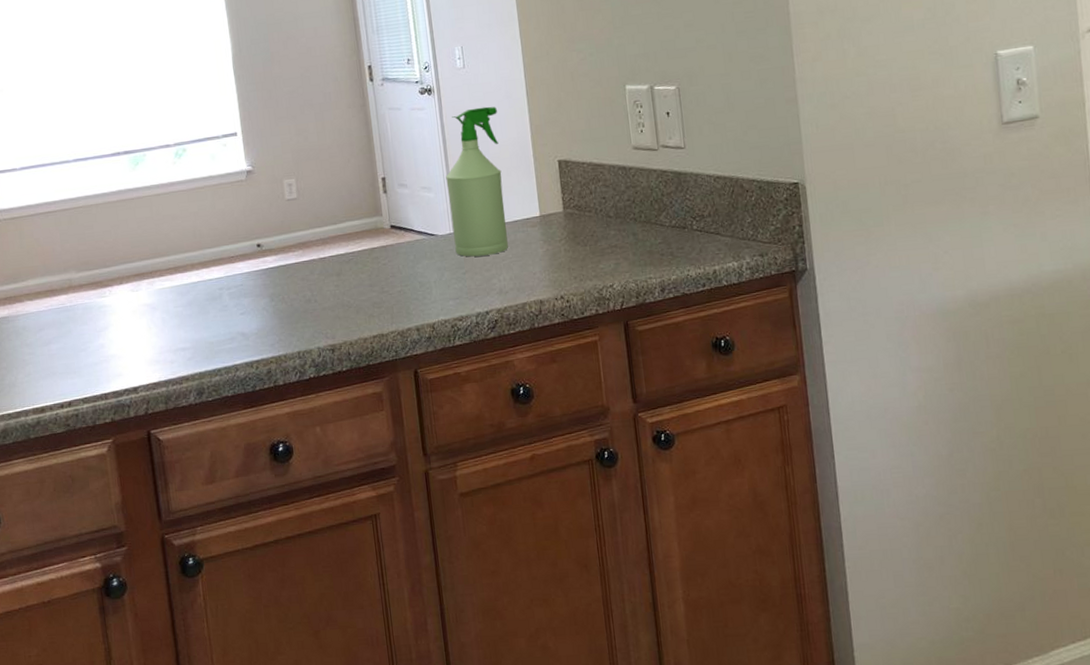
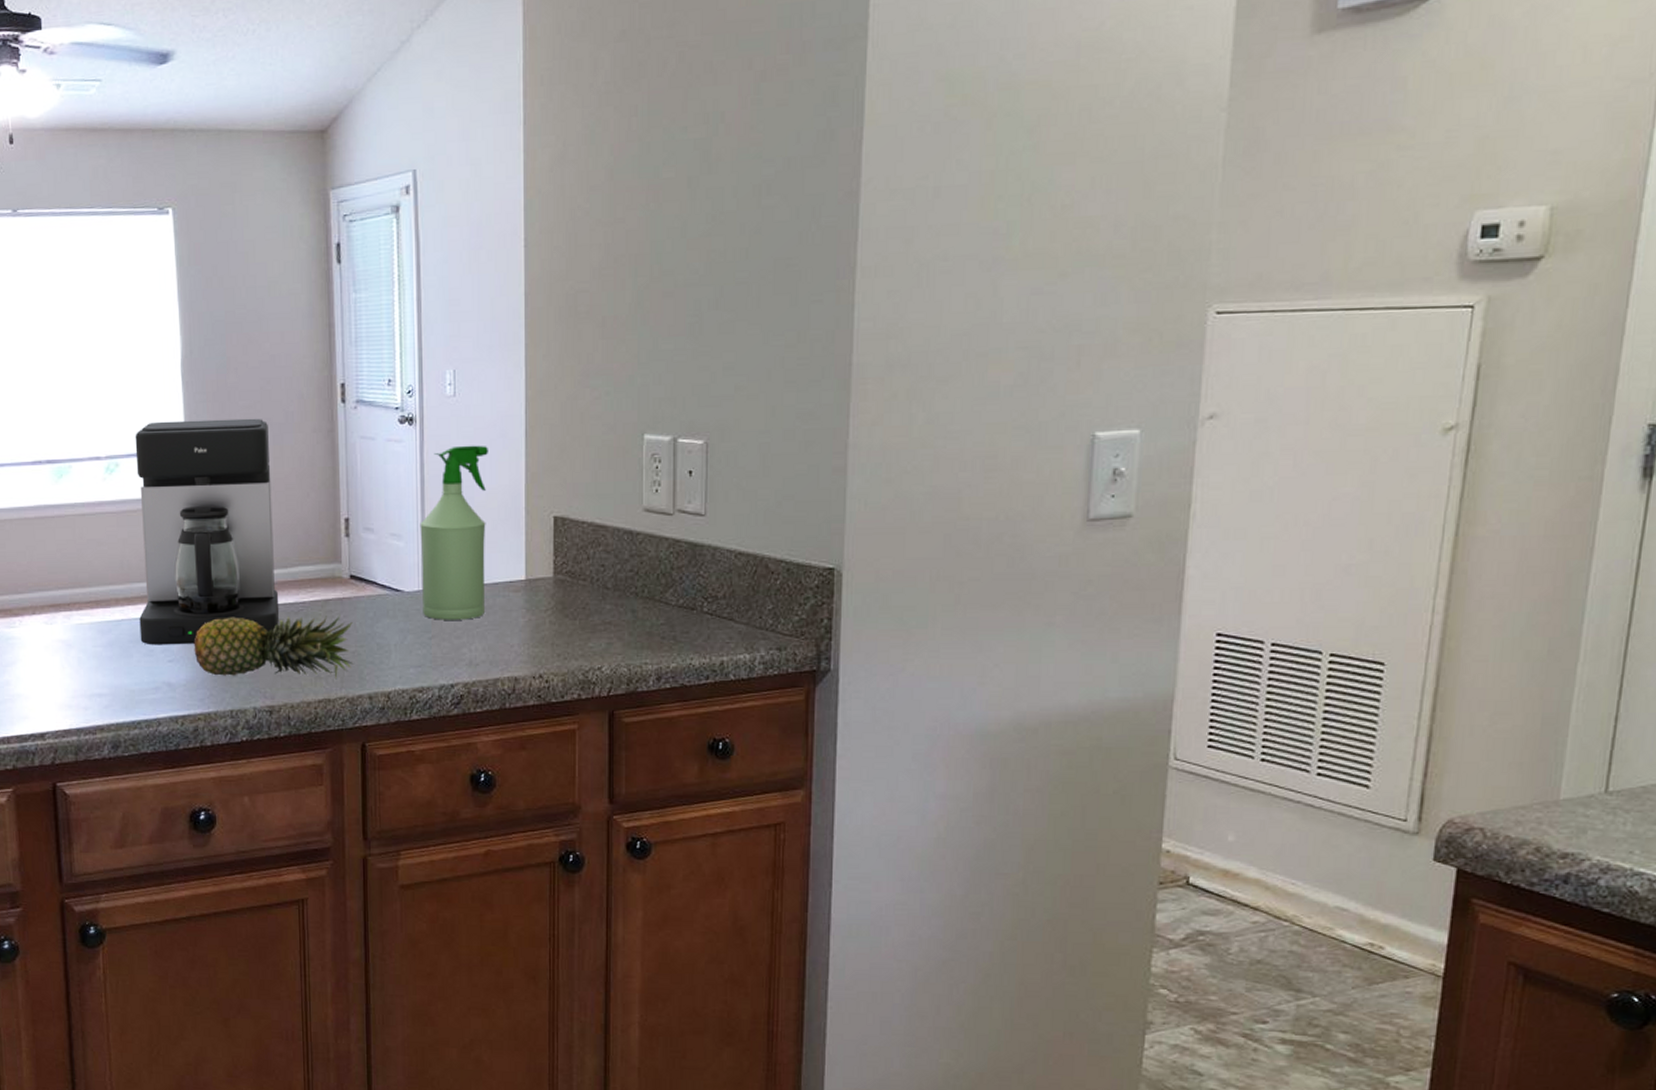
coffee maker: none [198,100,333,302] -> present [135,418,280,645]
fruit: none [261,261,401,323] -> present [193,615,354,680]

